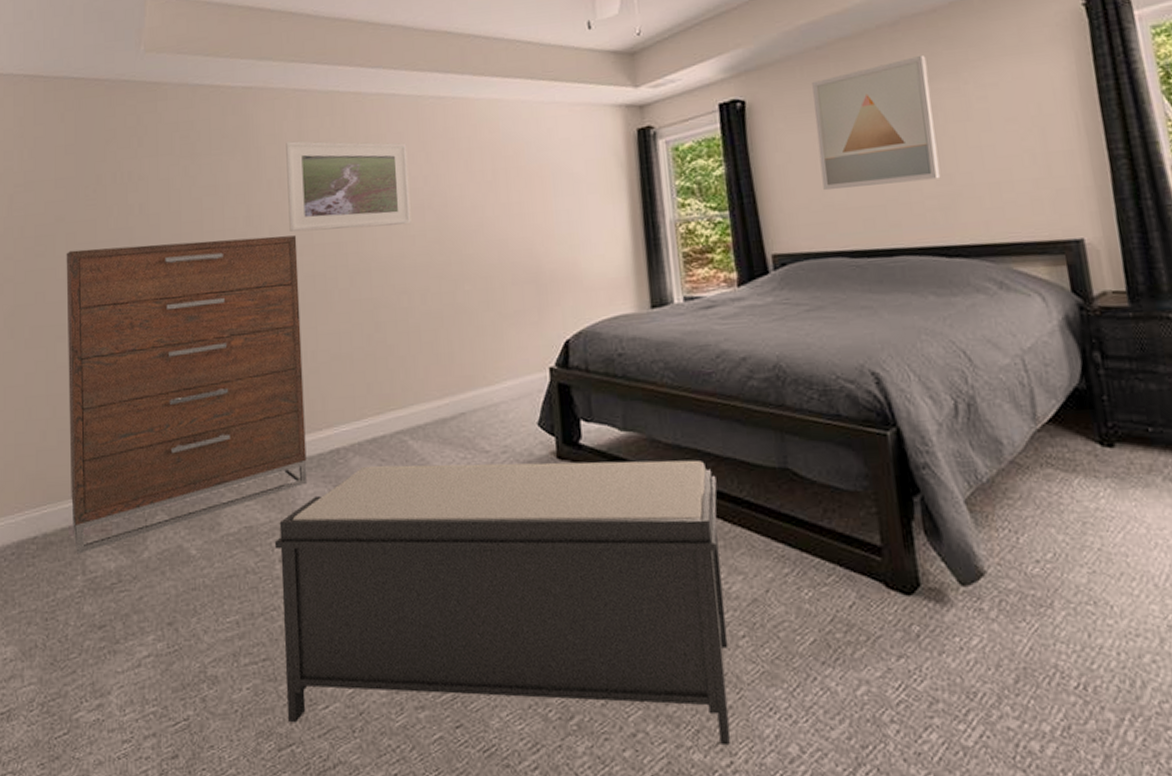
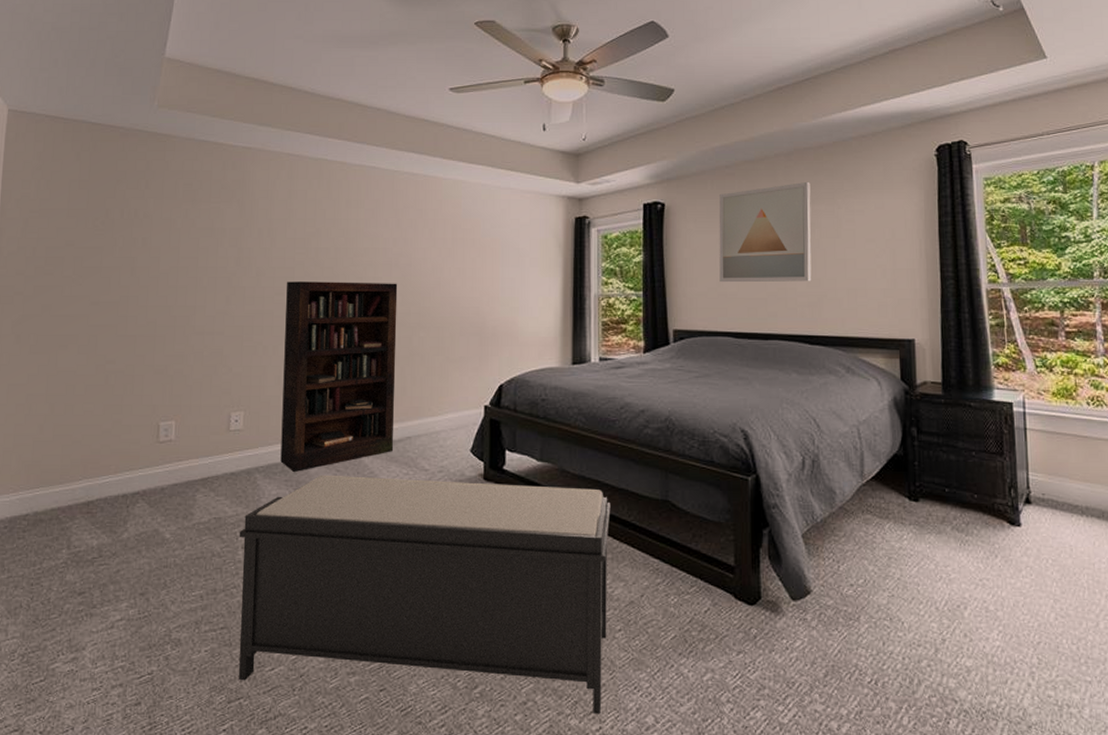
dresser: present [66,235,308,554] -> none [61,272,280,531]
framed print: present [286,141,411,232] -> none [274,198,382,278]
bookcase: none [305,229,445,465] -> present [280,281,398,472]

